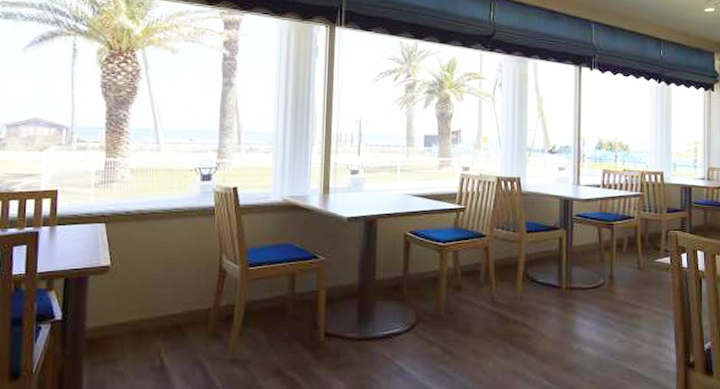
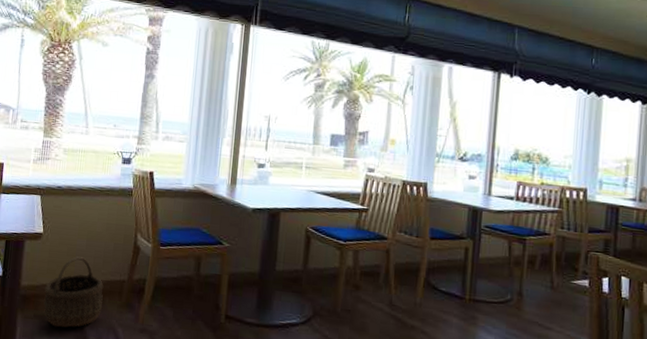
wicker basket: none [115,288,186,370] -> present [43,256,104,328]

